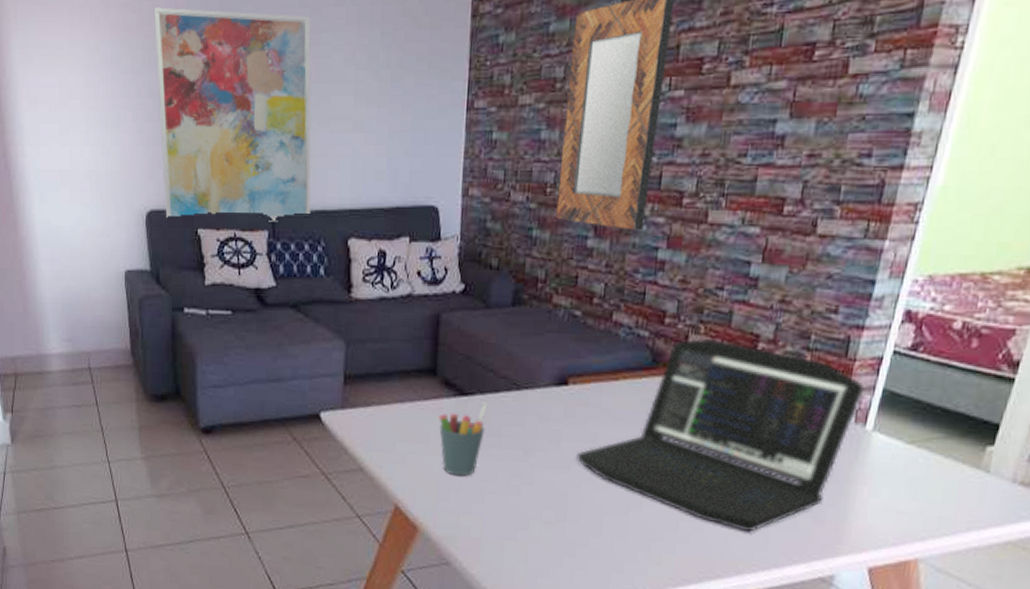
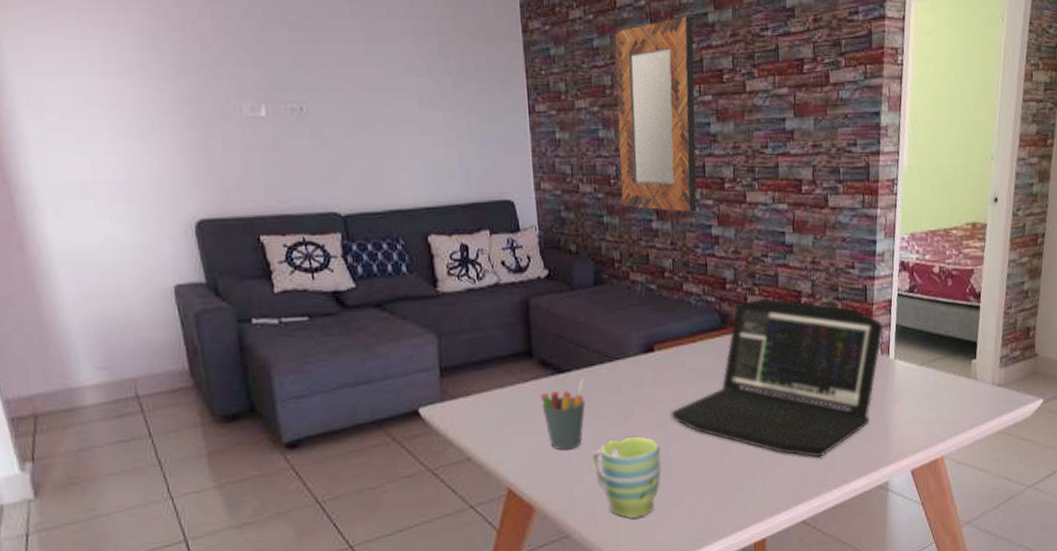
wall art: present [153,7,311,222] -> none [184,14,385,226]
mug: none [482,472,559,559] -> present [590,436,662,519]

